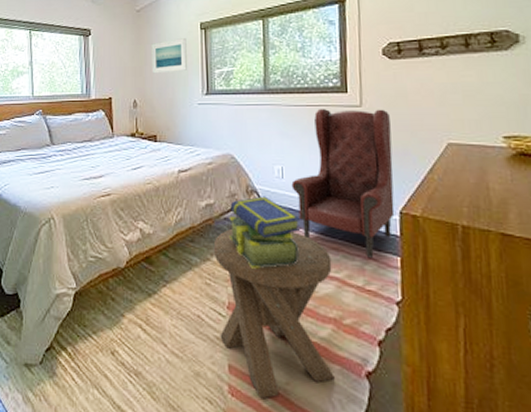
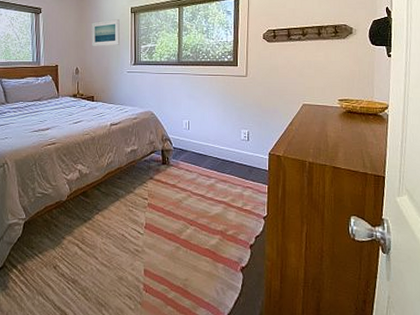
music stool: present [213,229,335,399] -> none [135,169,221,292]
stack of books: present [229,196,301,269] -> none [148,143,201,198]
armchair: present [291,108,395,258] -> none [195,77,266,186]

